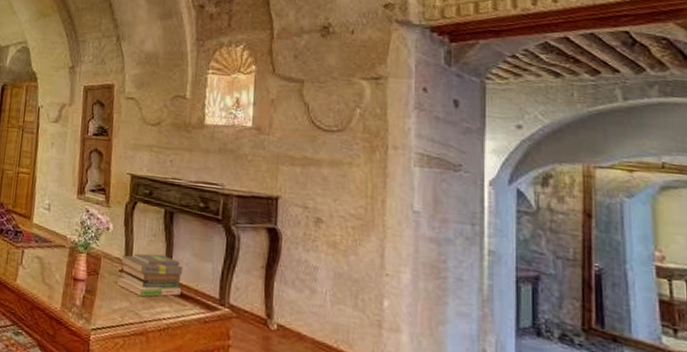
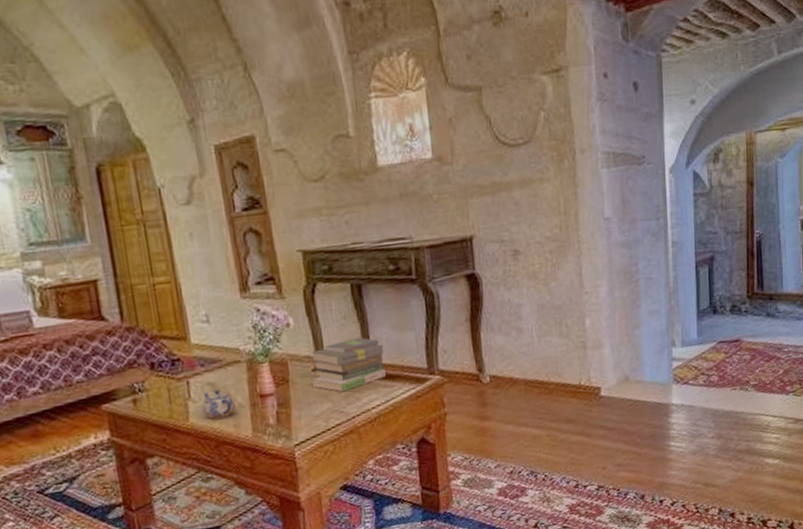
teapot: none [27,262,53,288] -> present [201,389,235,419]

